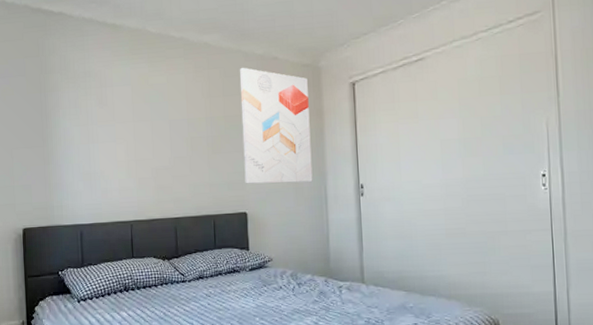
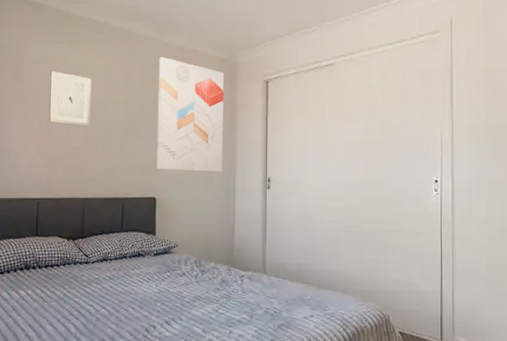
wall art: none [132,92,176,146] -> present [49,71,92,126]

